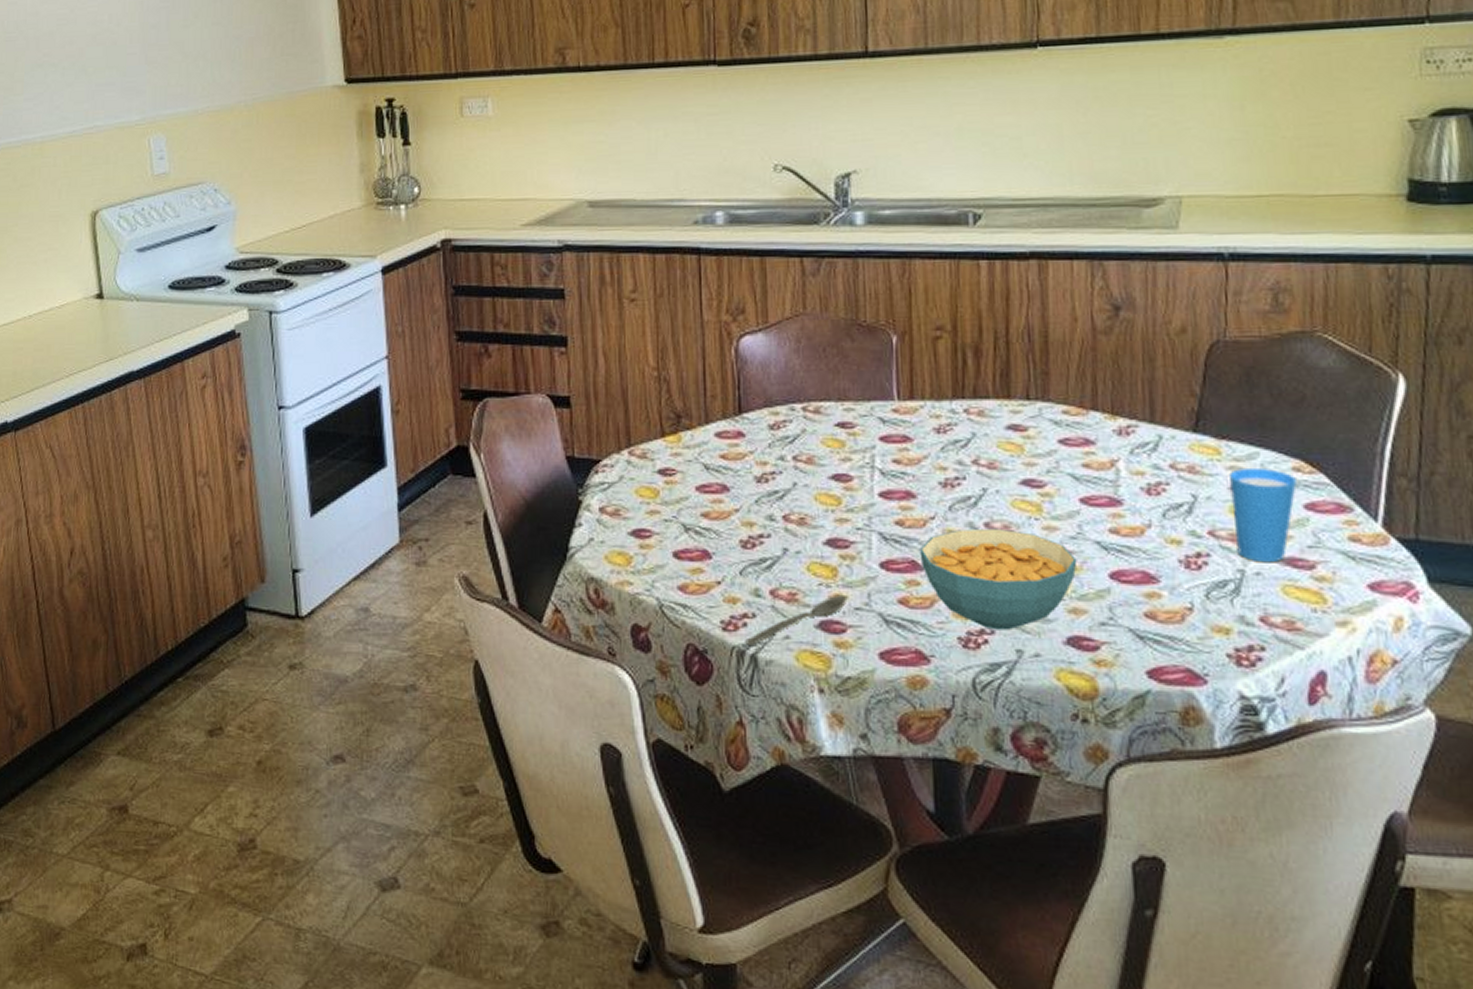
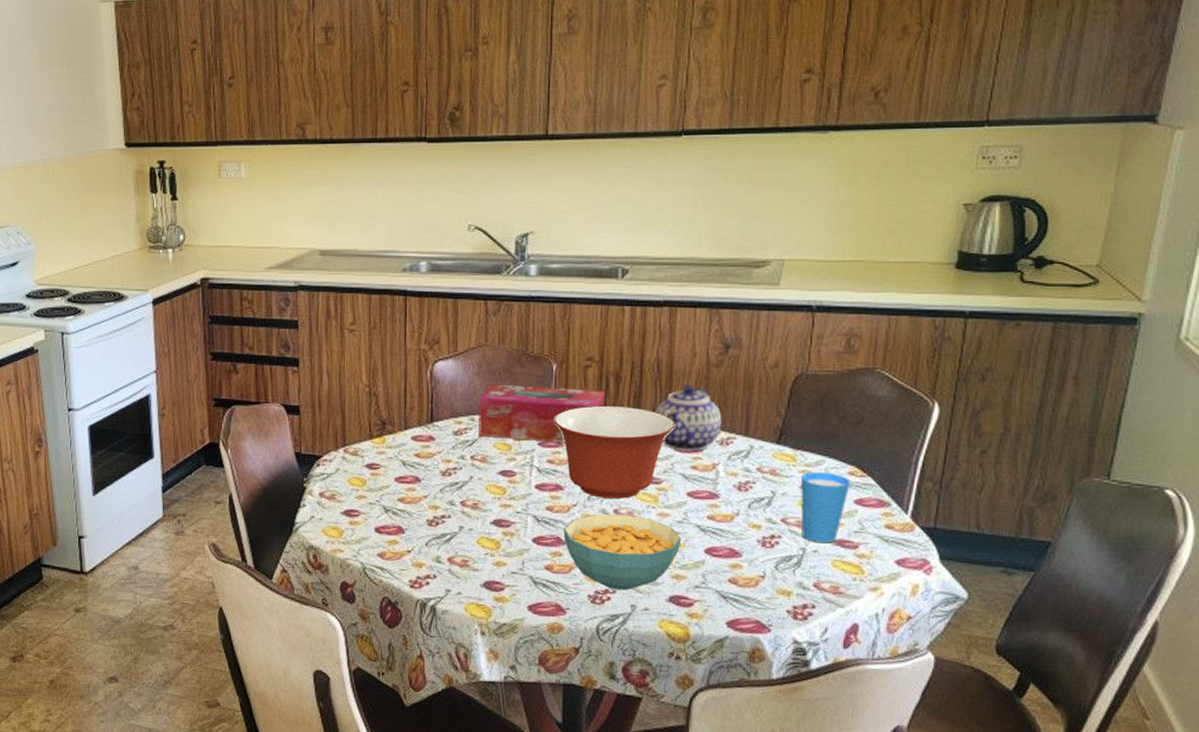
spoon: present [745,594,846,645] -> none [427,562,505,599]
tissue box: none [800,362,963,436] -> present [478,384,605,443]
mixing bowl: none [897,387,1056,508] -> present [554,405,674,499]
teapot: none [1030,358,1119,445] -> present [656,385,722,452]

